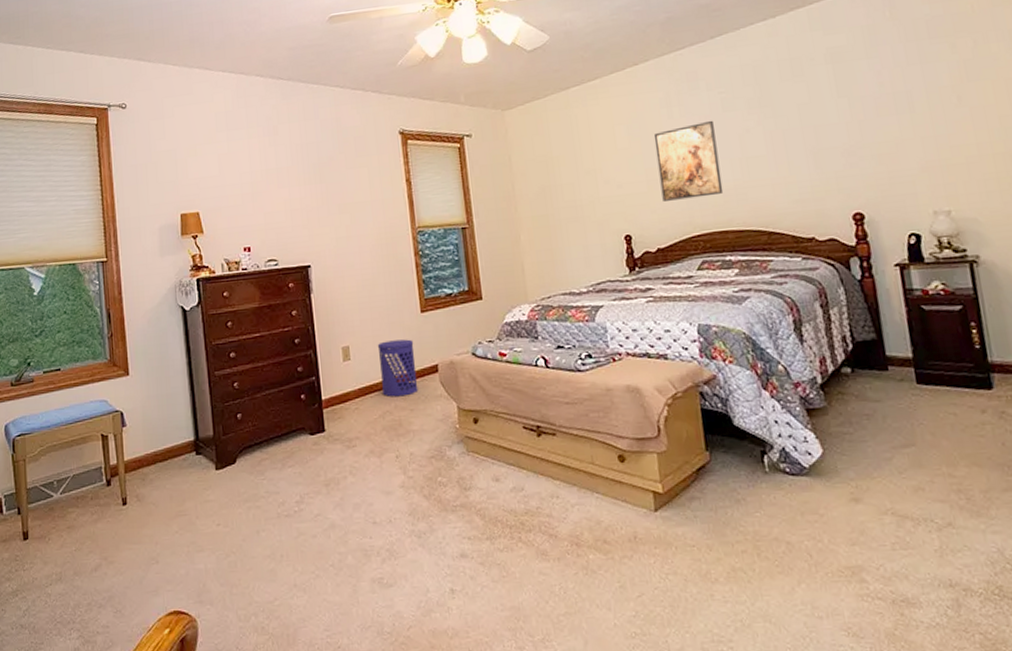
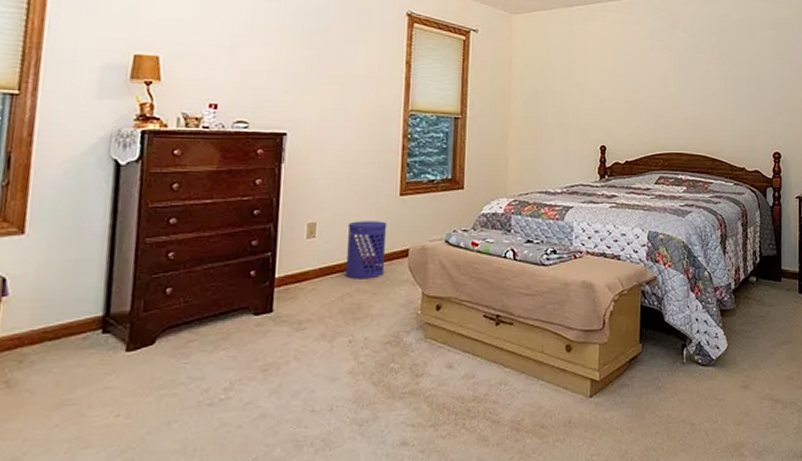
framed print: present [653,120,724,201] -> none [636,58,684,122]

